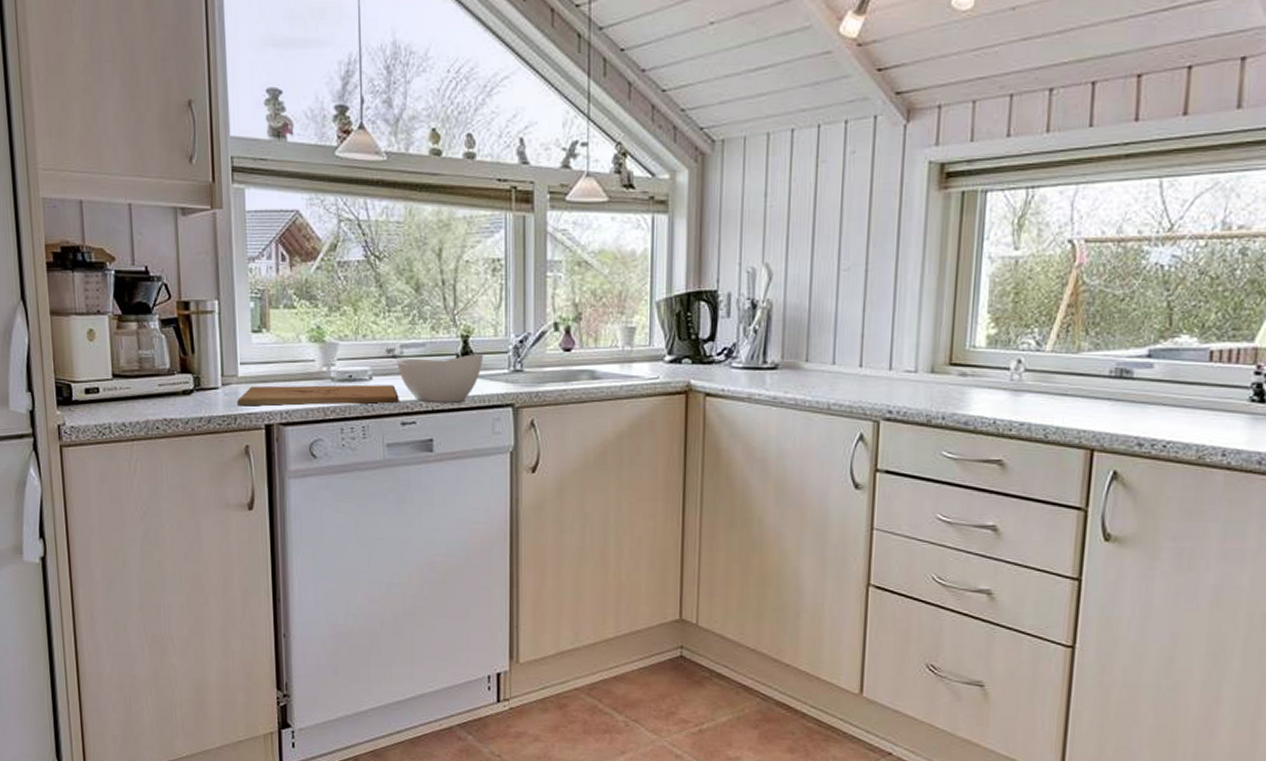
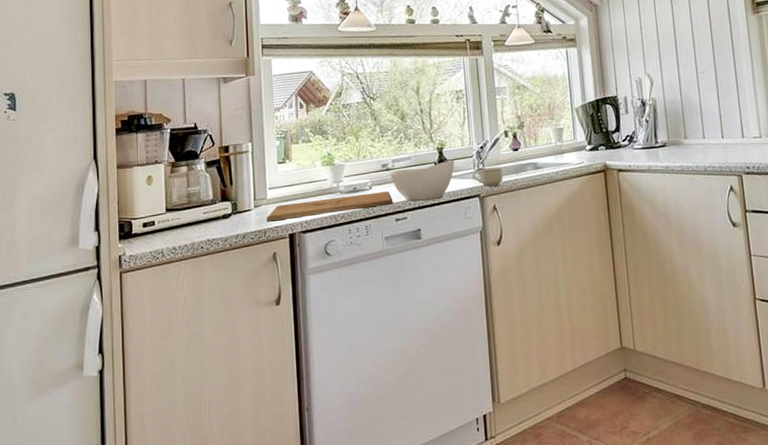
cup: none [506,370,547,396] -> present [472,167,504,187]

